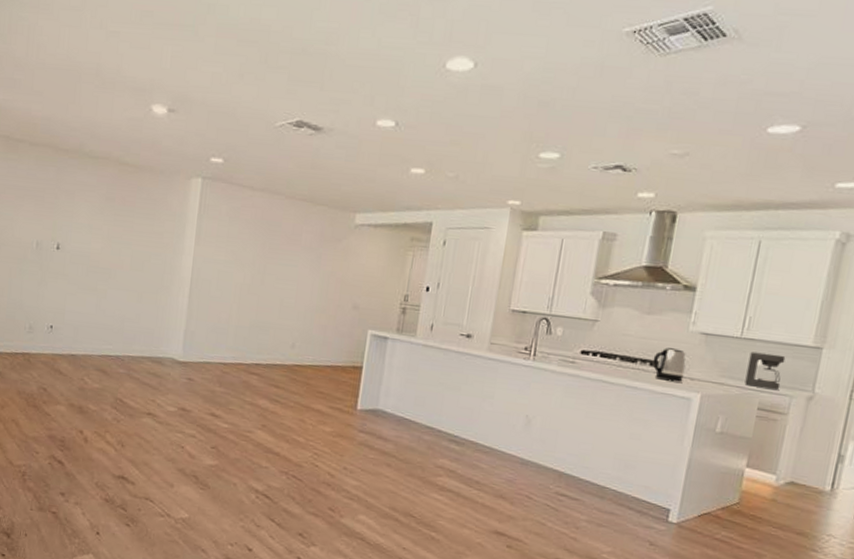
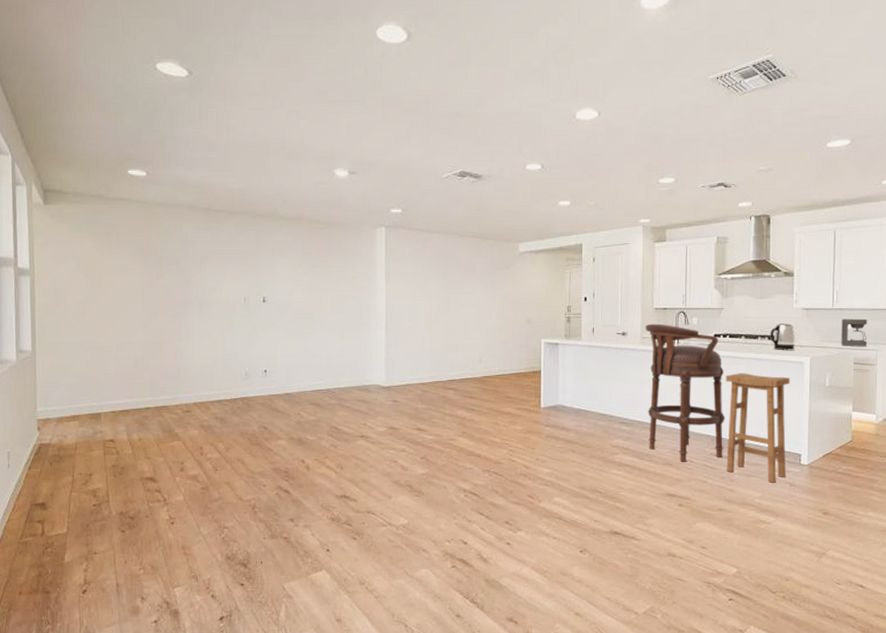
bar stool: none [480,327,588,499] -> present [644,323,725,462]
bar stool: none [572,400,671,539] -> present [726,373,790,483]

